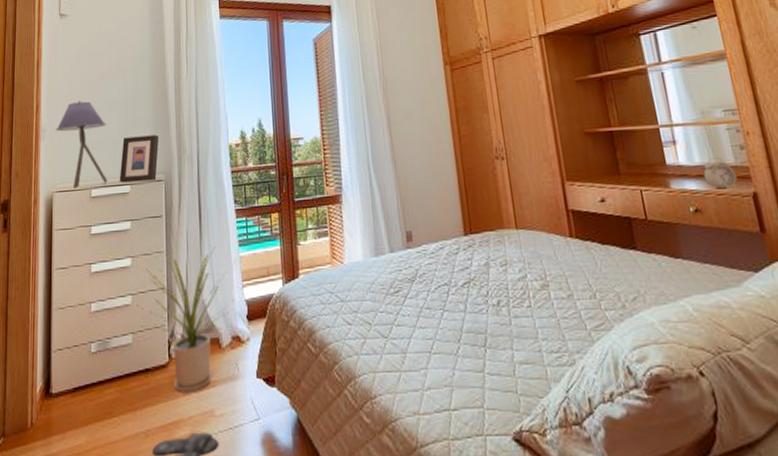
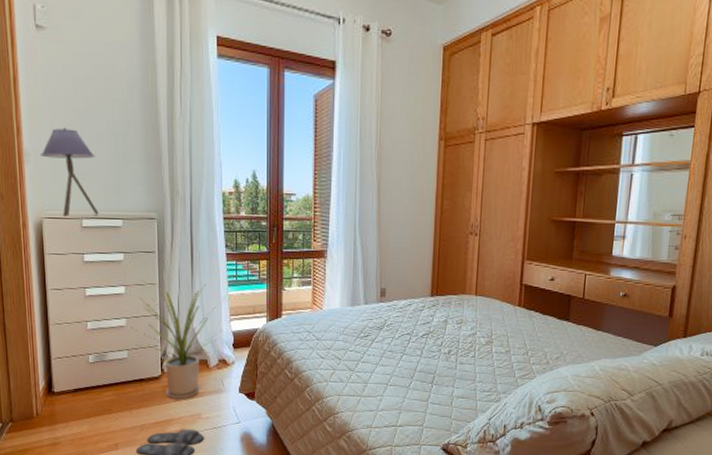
picture frame: present [119,134,160,183] -> none [110,172,152,218]
alarm clock: present [703,157,737,190] -> none [639,254,665,281]

